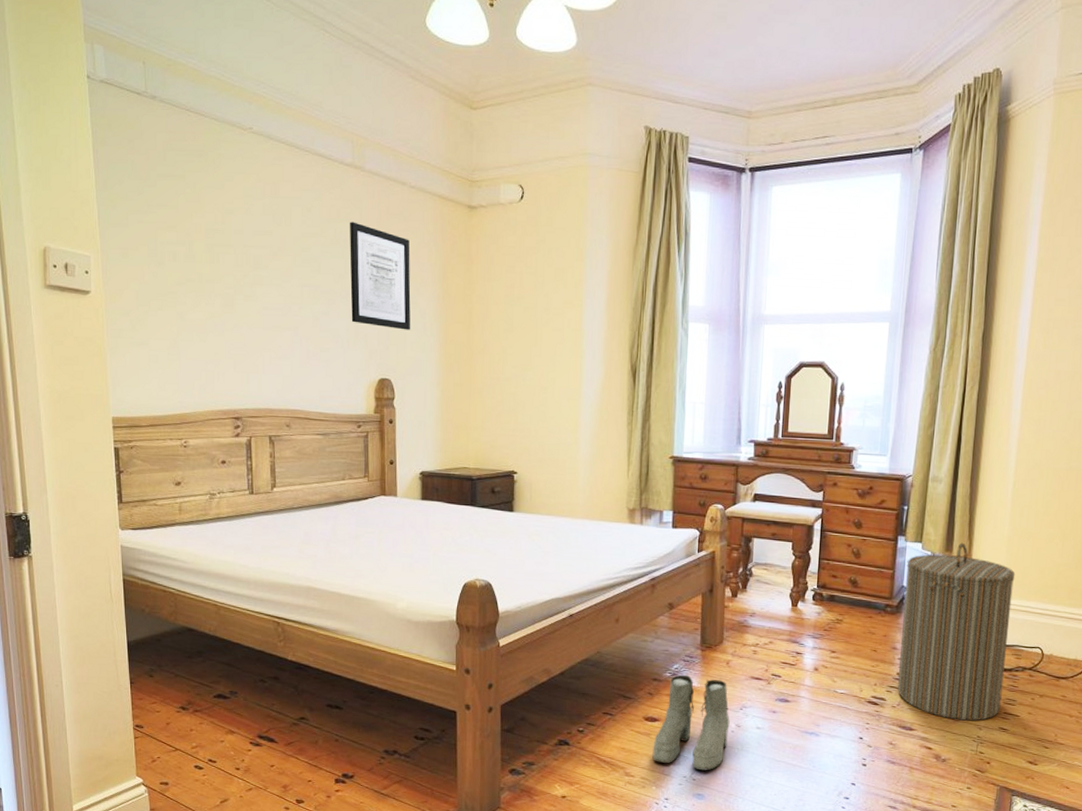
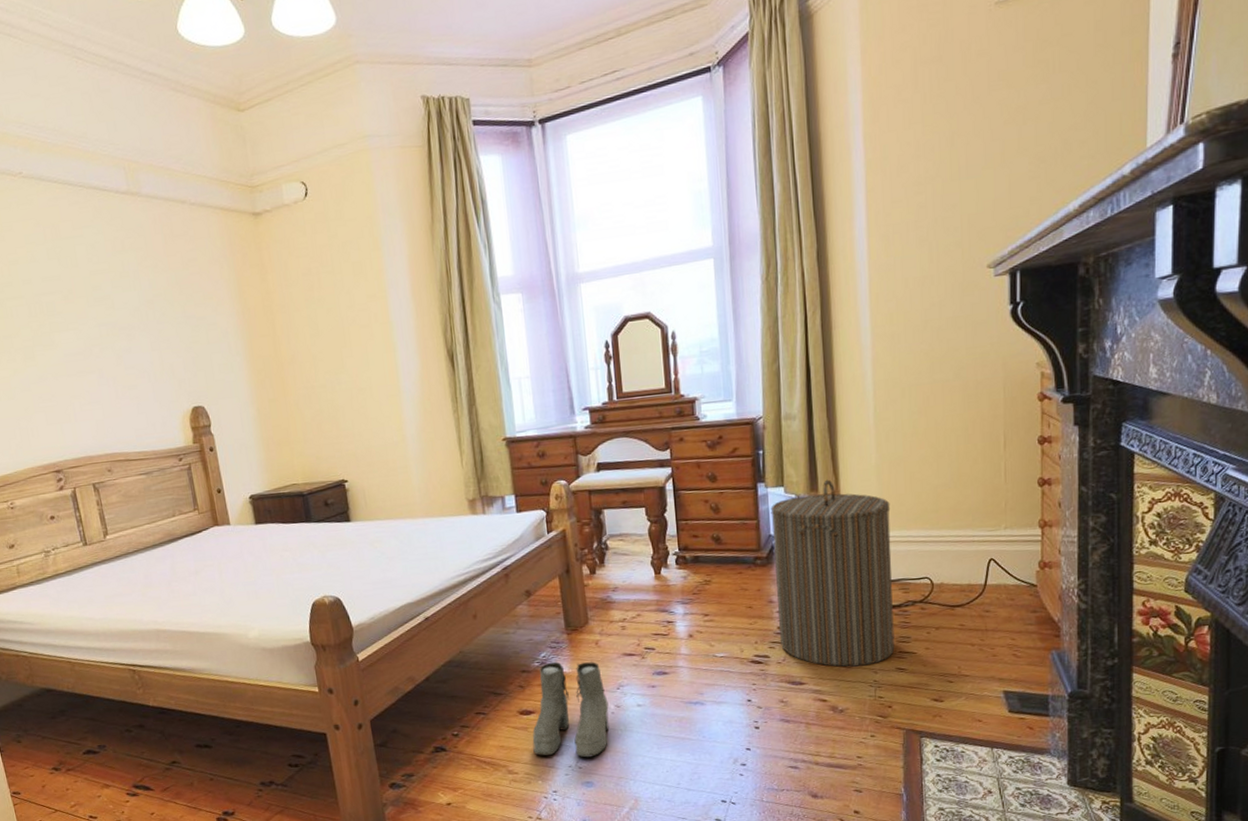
wall art: present [350,222,411,330] -> none [136,250,215,355]

